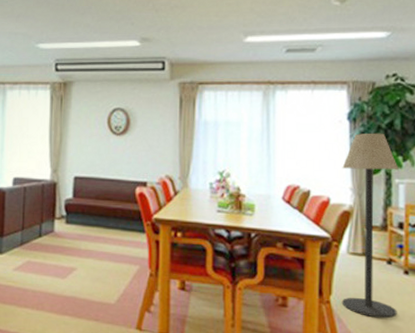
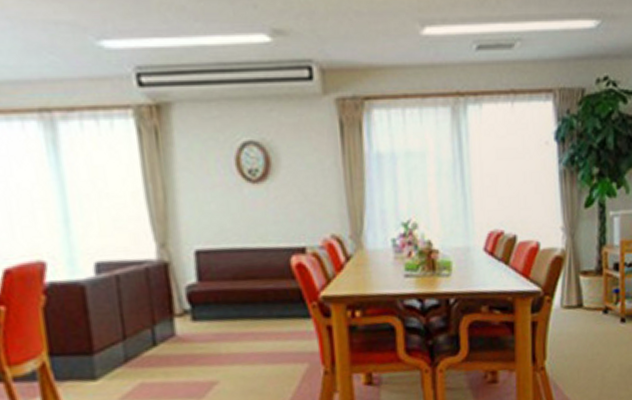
floor lamp: present [341,133,399,319] -> none [551,155,615,377]

